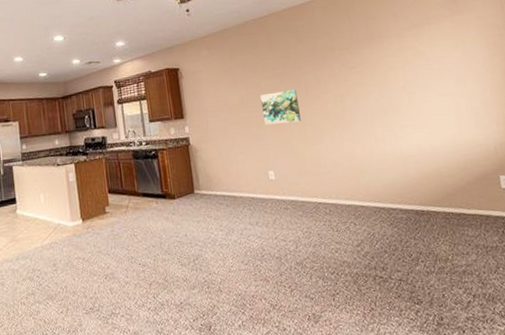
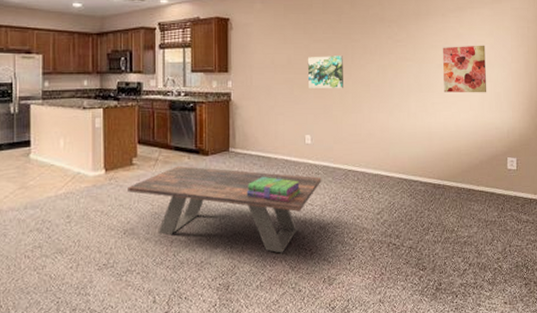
coffee table: none [104,210,292,292] -> present [128,166,322,253]
stack of books: none [216,215,272,240] -> present [246,176,301,203]
wall art: none [403,59,463,114] -> present [442,45,487,93]

